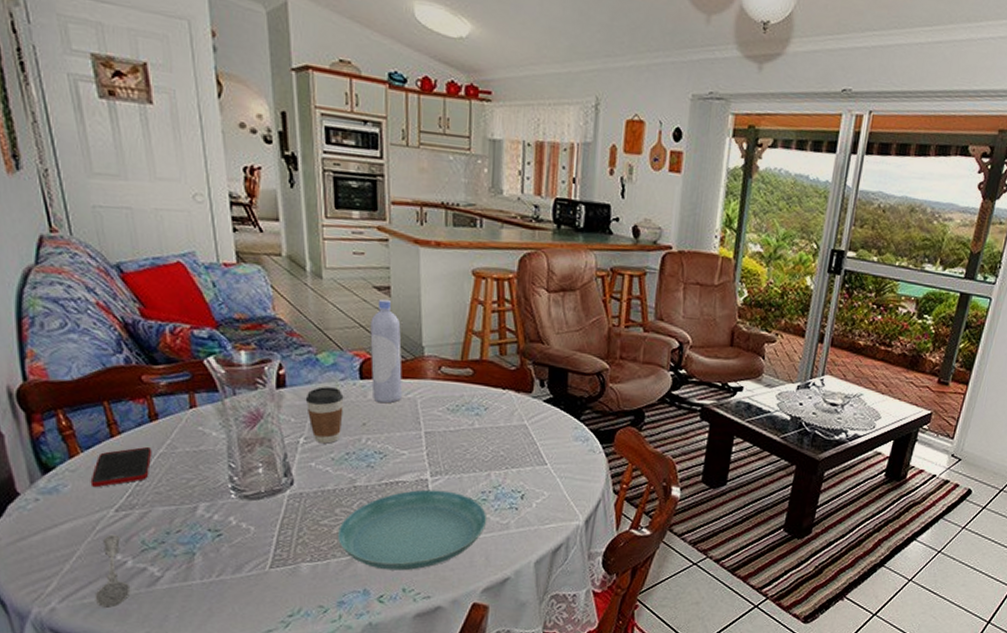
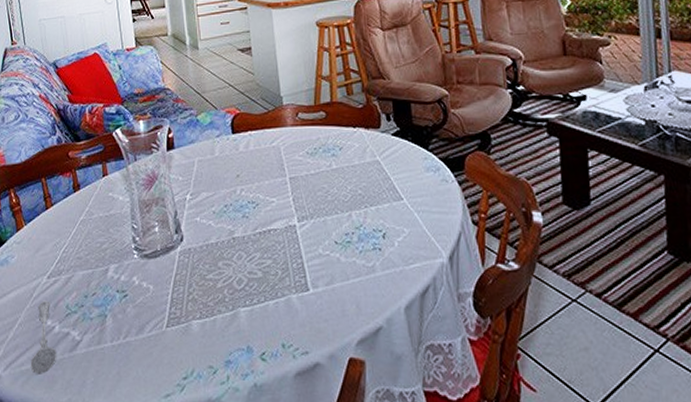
cell phone: present [90,446,152,488] -> none [30,215,75,257]
coffee cup: present [305,386,344,444] -> none [189,144,220,198]
saucer: present [337,489,487,571] -> none [221,235,354,324]
bottle: present [370,298,402,404] -> none [237,58,267,154]

